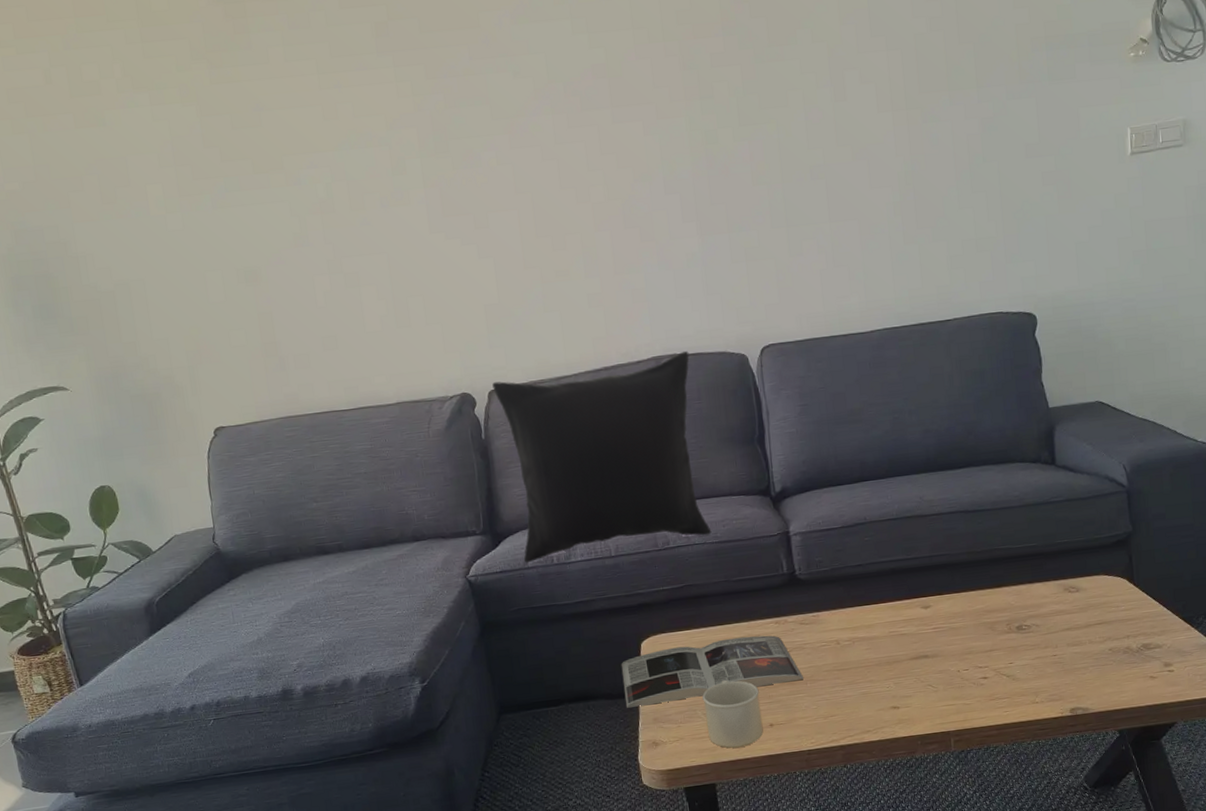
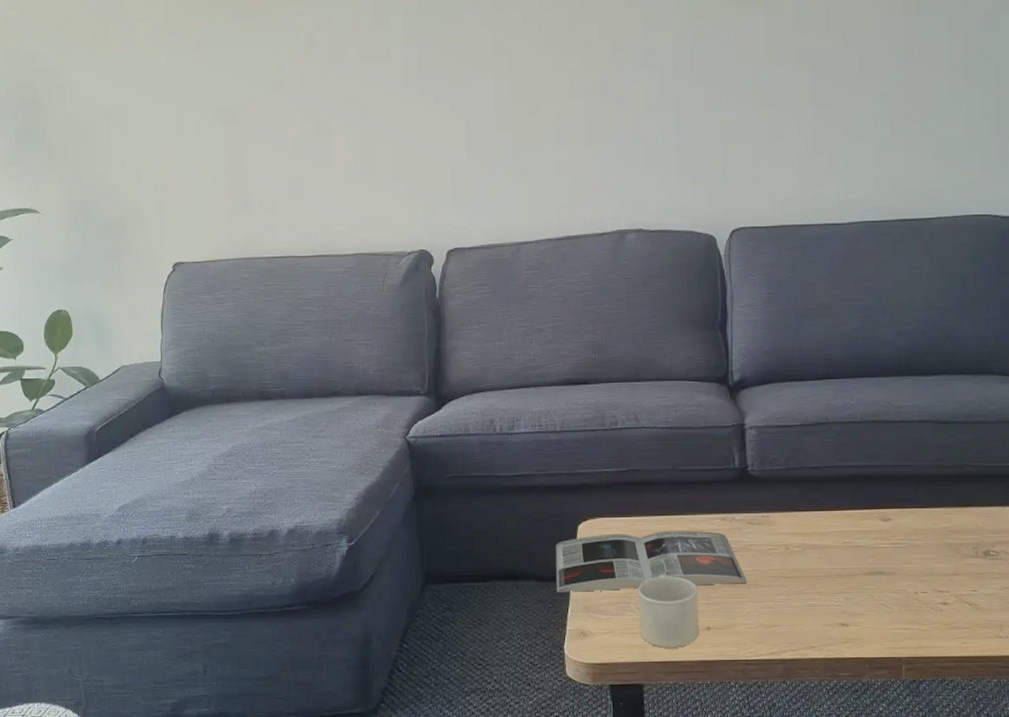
pillow: present [492,350,712,564] -> none [452,226,663,430]

